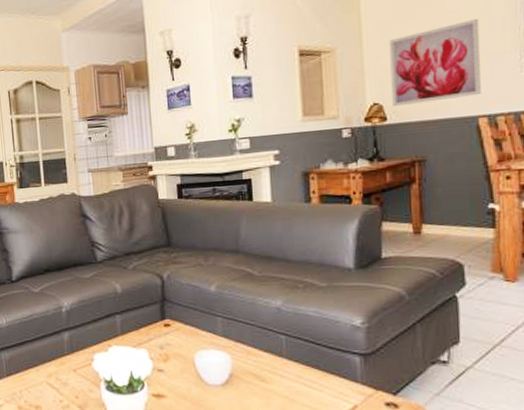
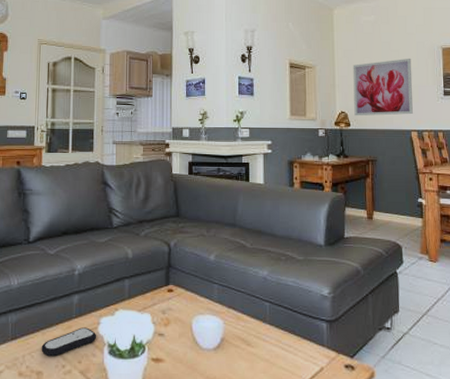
remote control: none [37,364,92,392] -> present [41,327,97,357]

